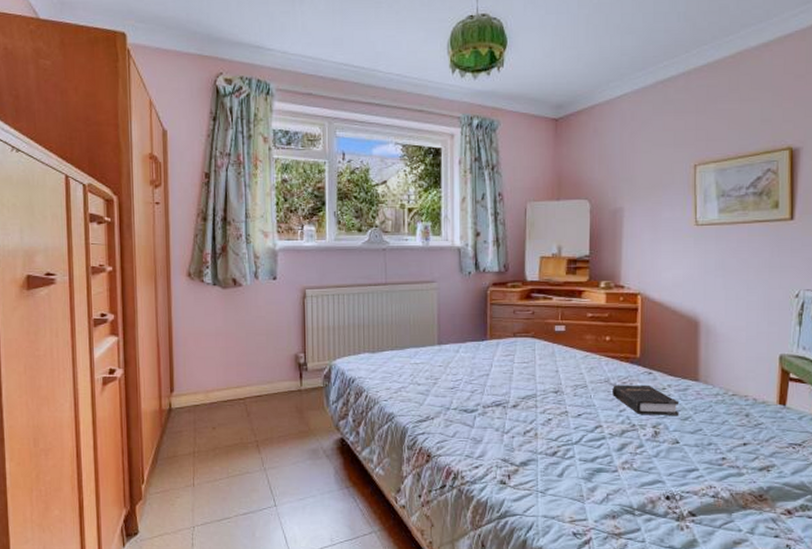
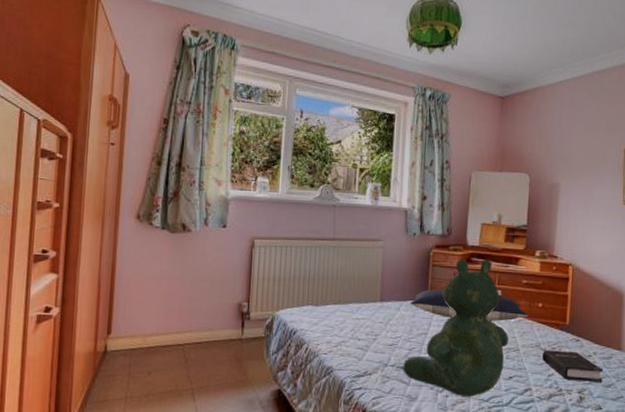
teddy bear: none [466,293,576,436] -> present [403,258,509,397]
pillow: none [469,329,596,358] -> present [410,289,529,321]

